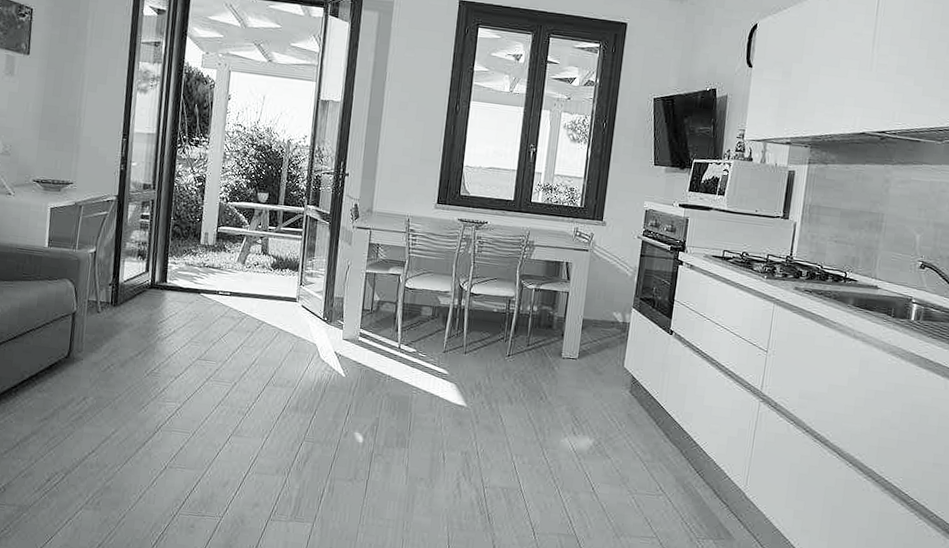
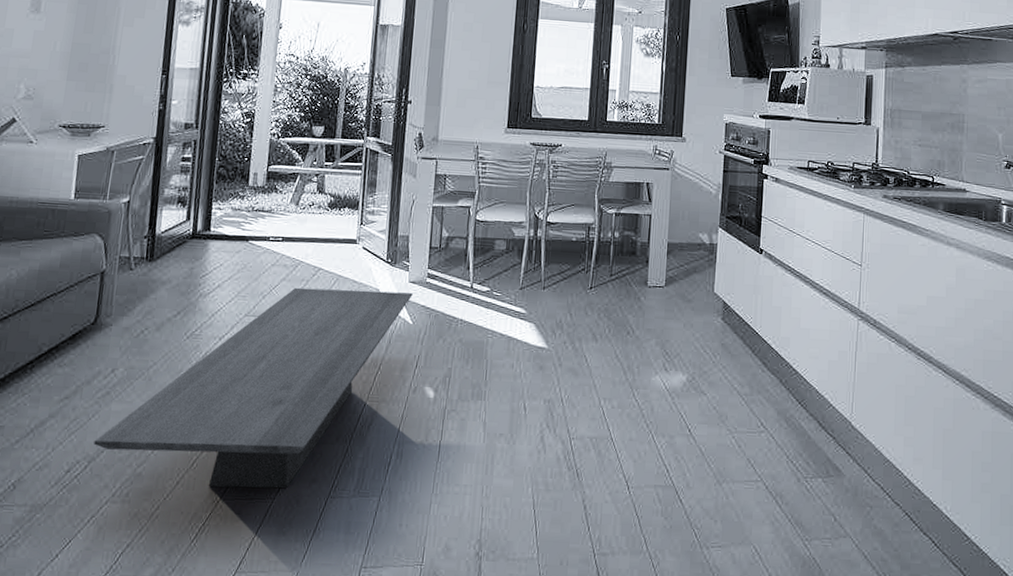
coffee table: none [69,337,346,510] -> present [94,287,413,489]

